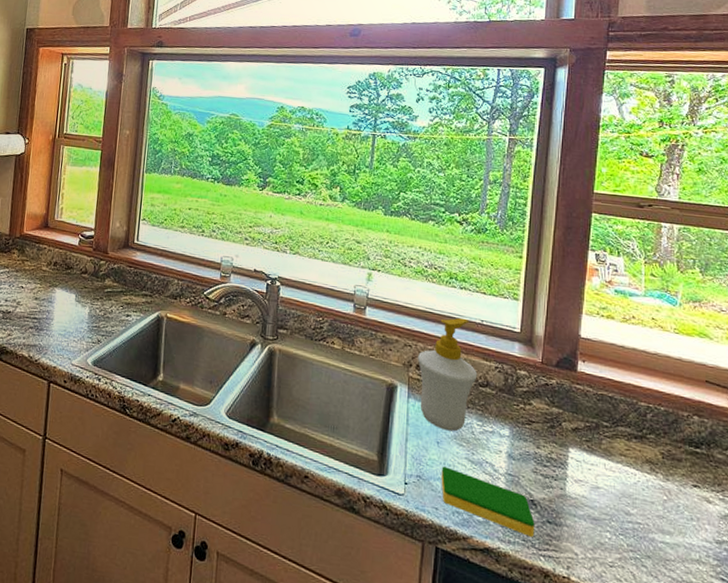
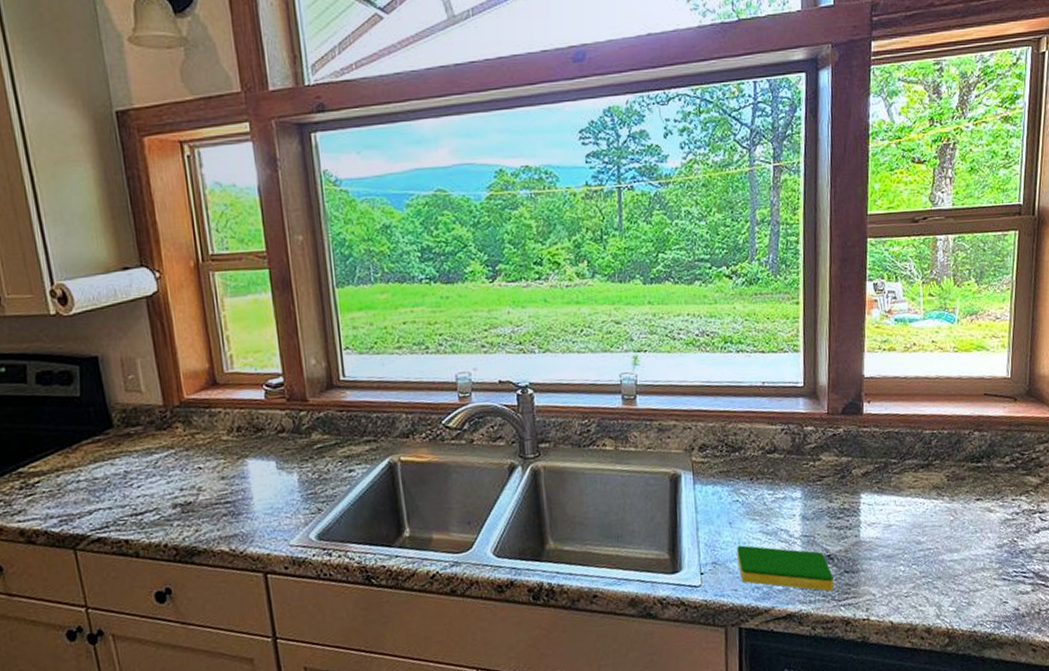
soap bottle: present [417,318,478,432] -> none [698,384,764,509]

